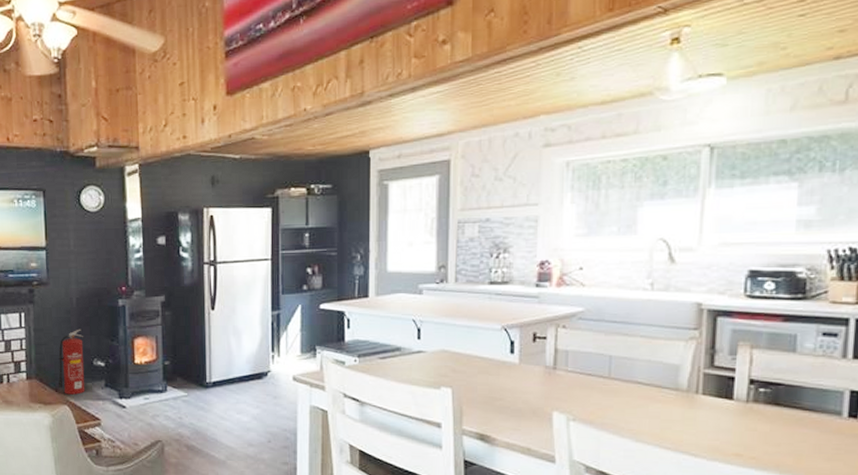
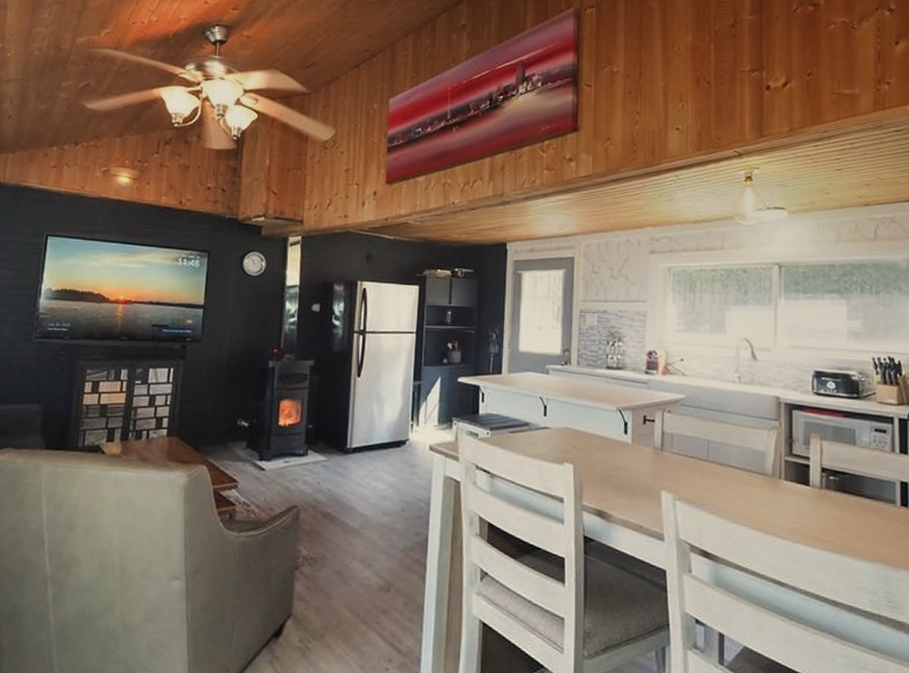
fire extinguisher: present [58,329,85,395] -> none [198,387,230,455]

